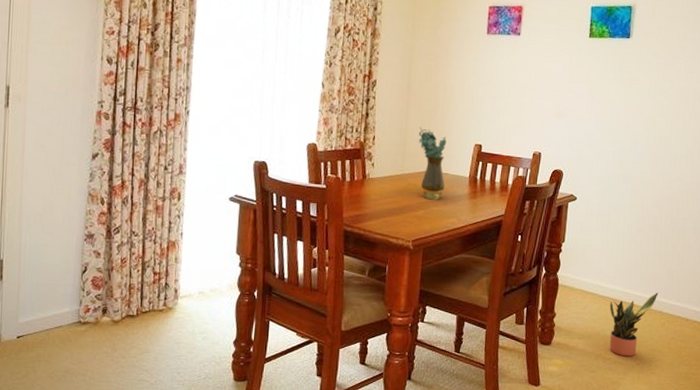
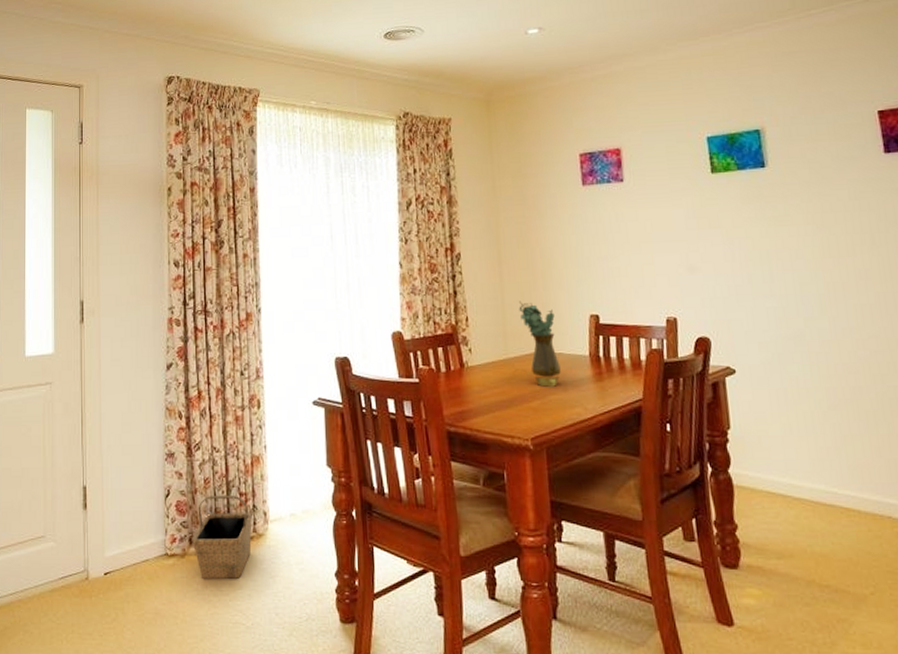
basket: none [105,274,164,344] -> present [192,496,252,580]
potted plant: present [609,293,659,357] -> none [811,490,881,583]

